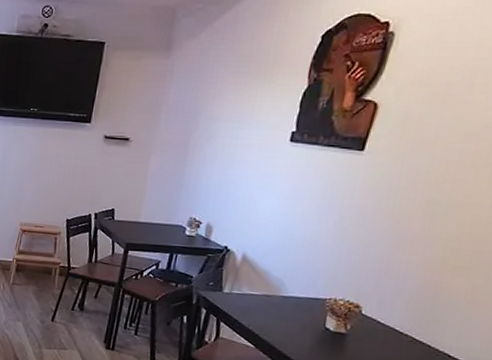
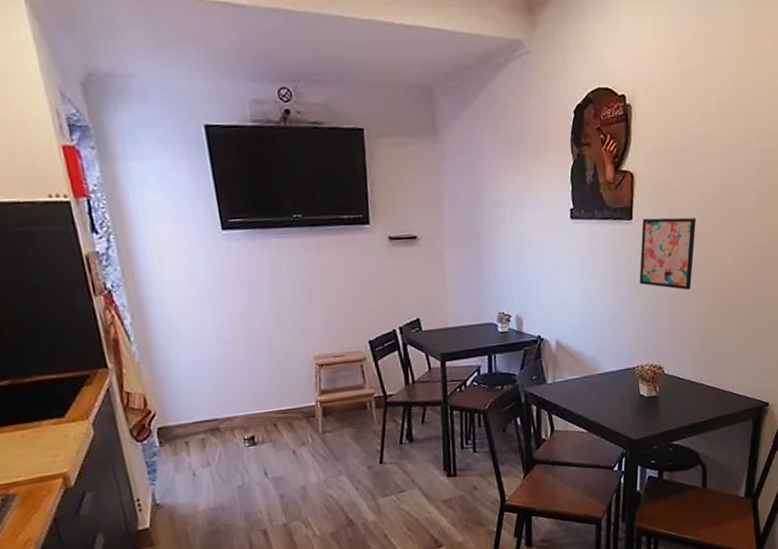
wall art: none [355,152,449,234] -> present [639,217,696,290]

